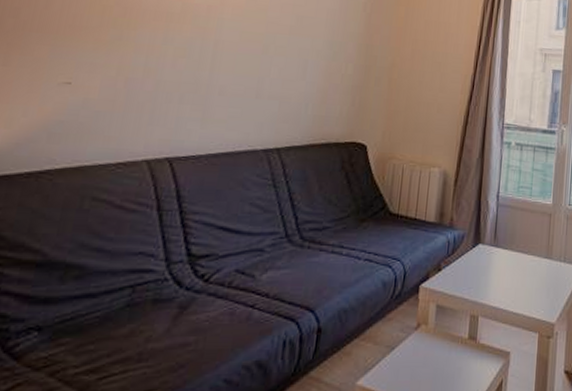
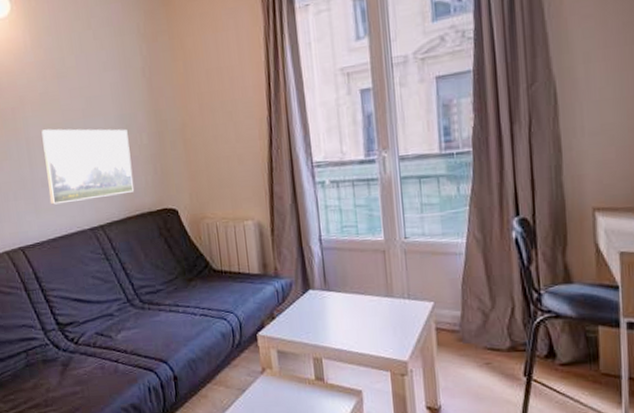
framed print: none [223,36,334,120] -> present [41,129,134,205]

